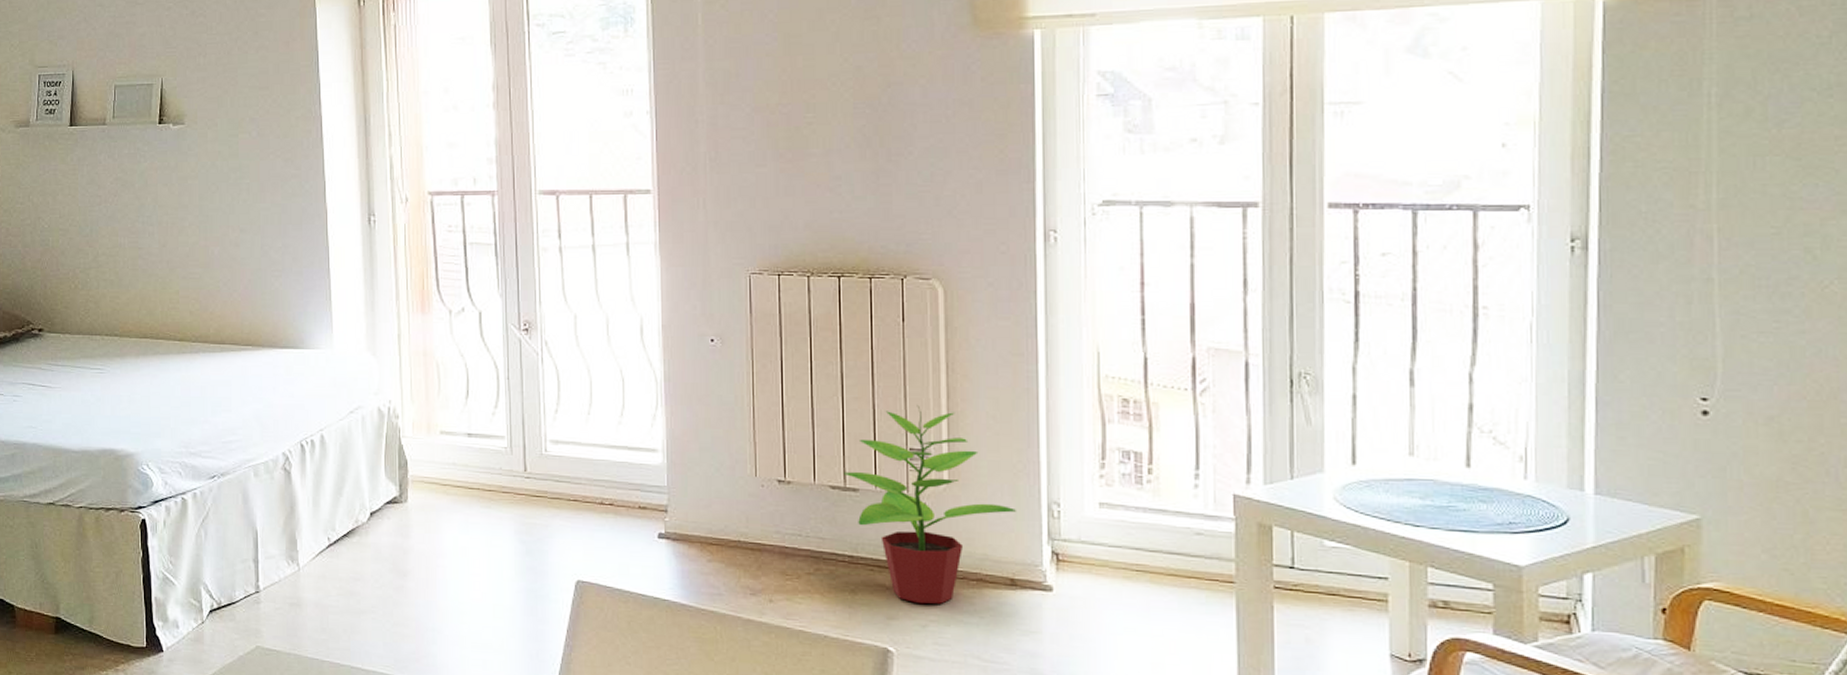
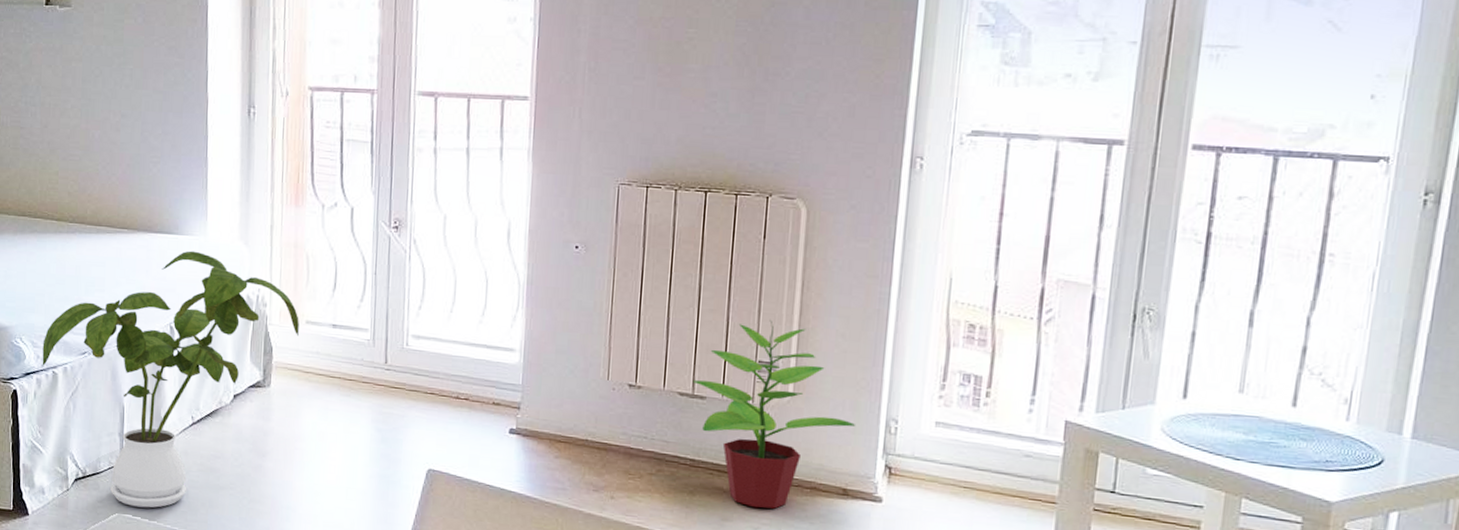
house plant: none [170,365,433,638] -> present [42,250,299,508]

